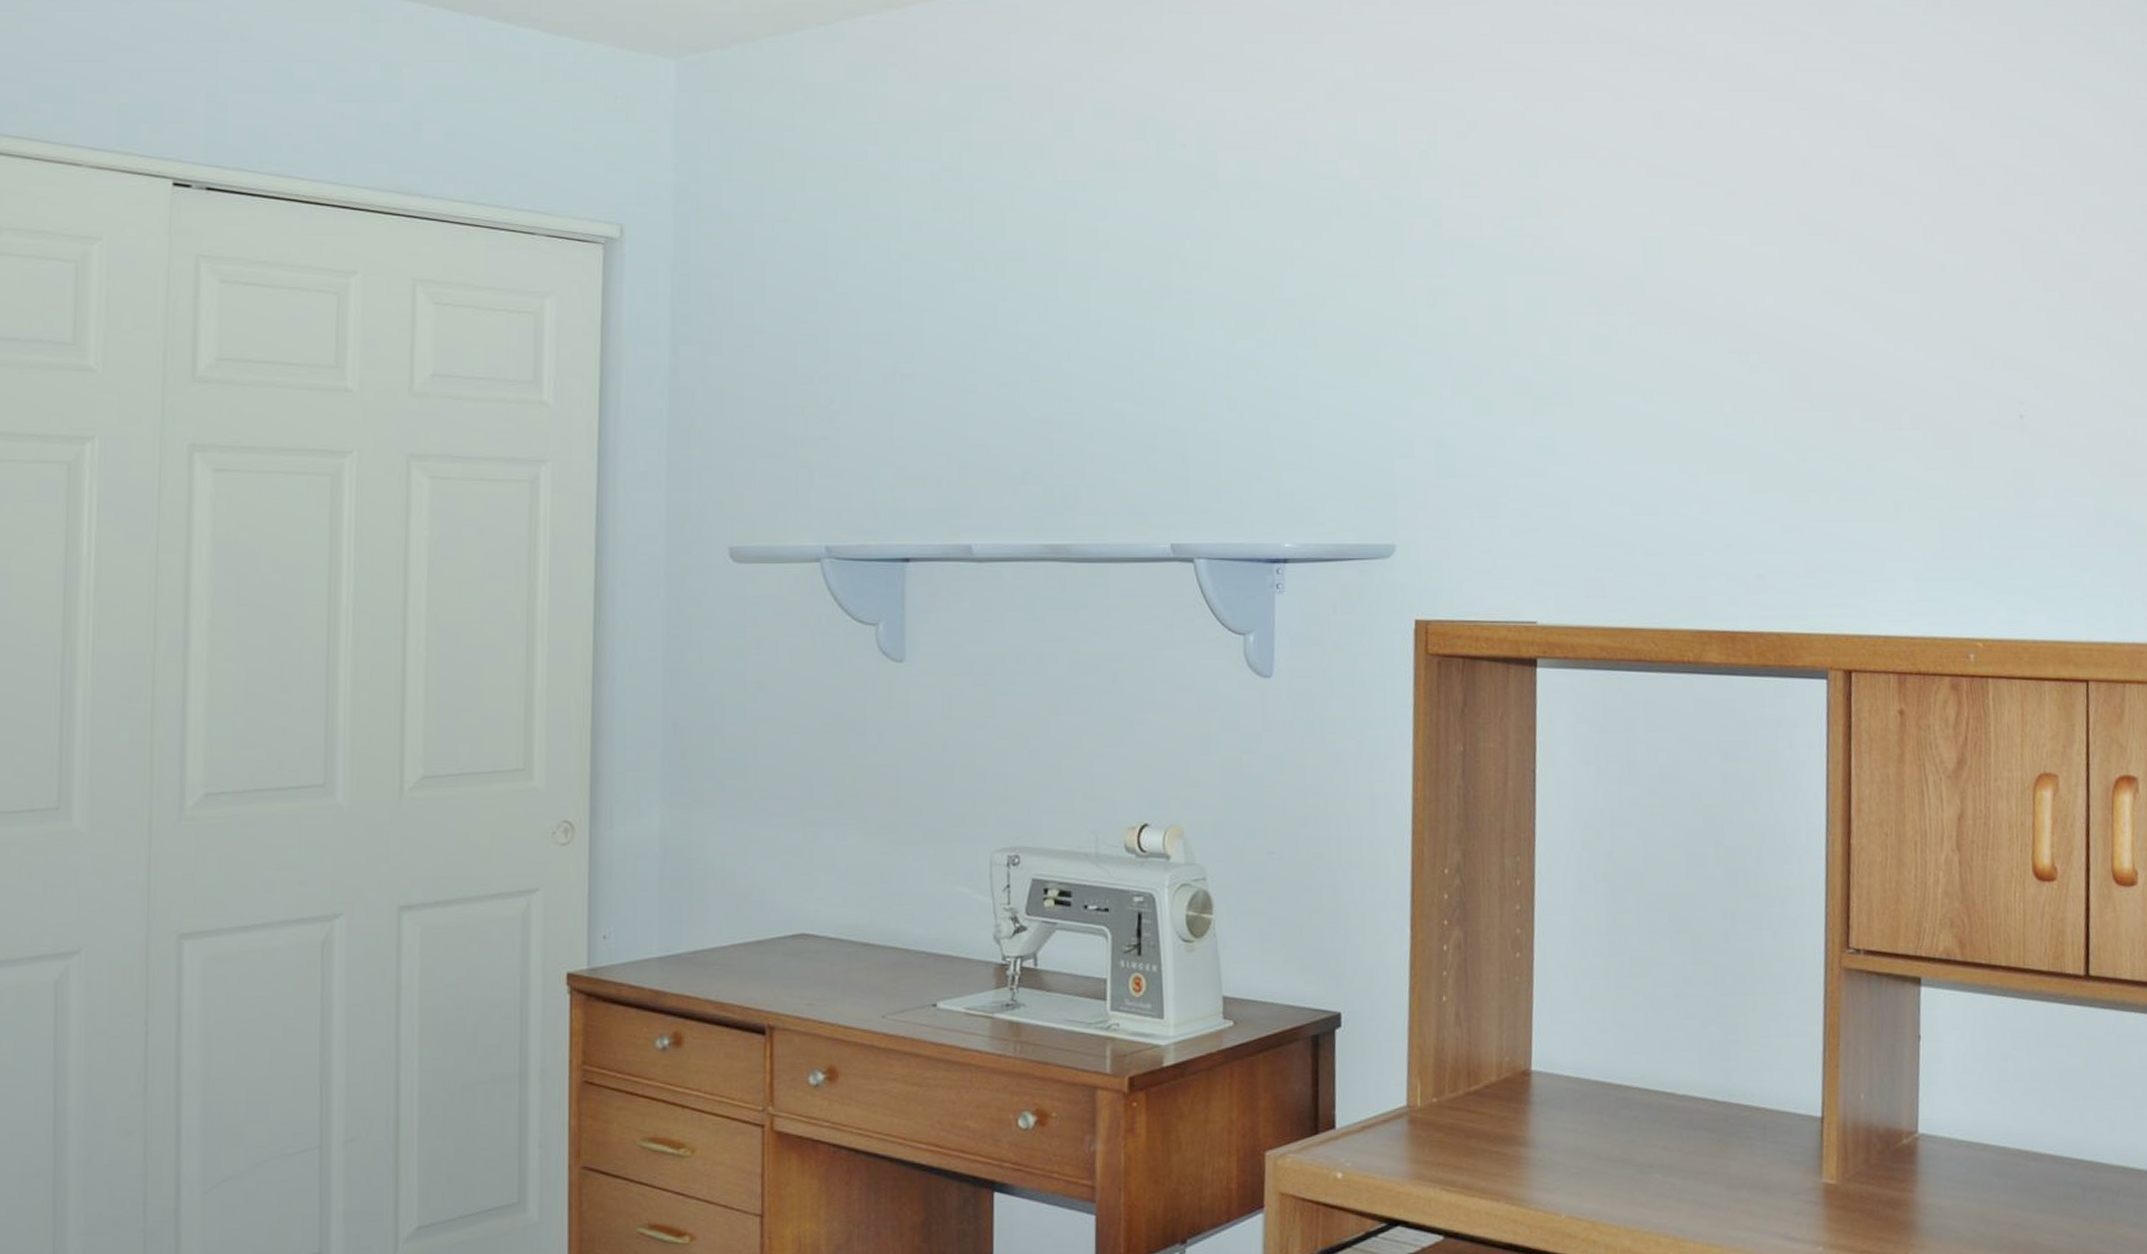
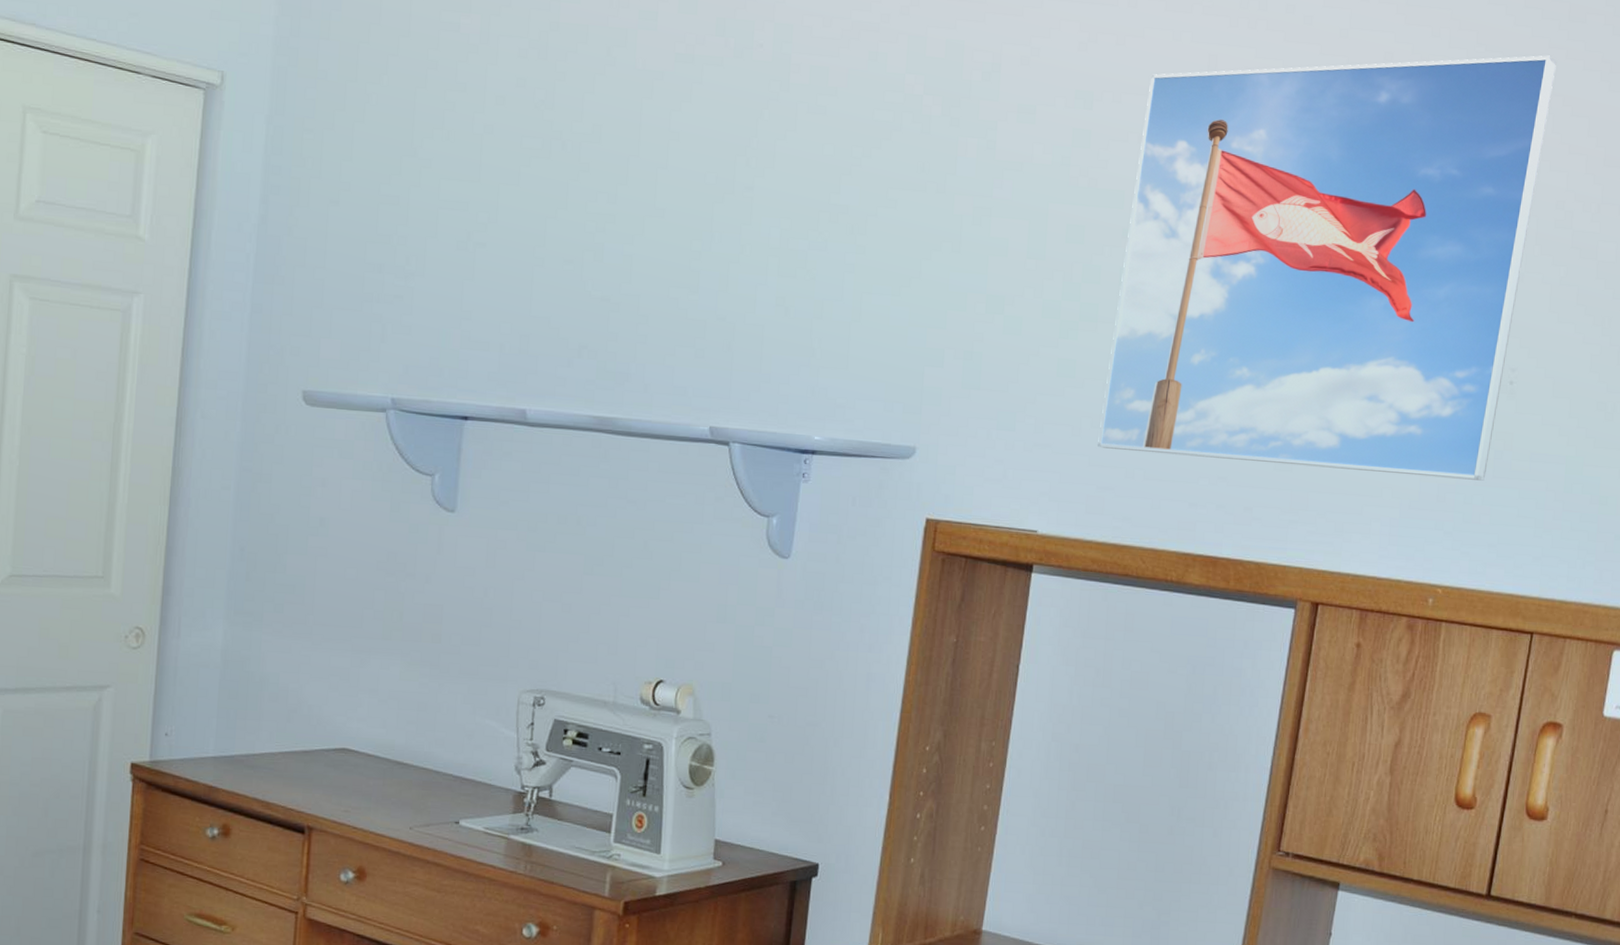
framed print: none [1589,79,2015,527] -> present [1098,55,1557,481]

